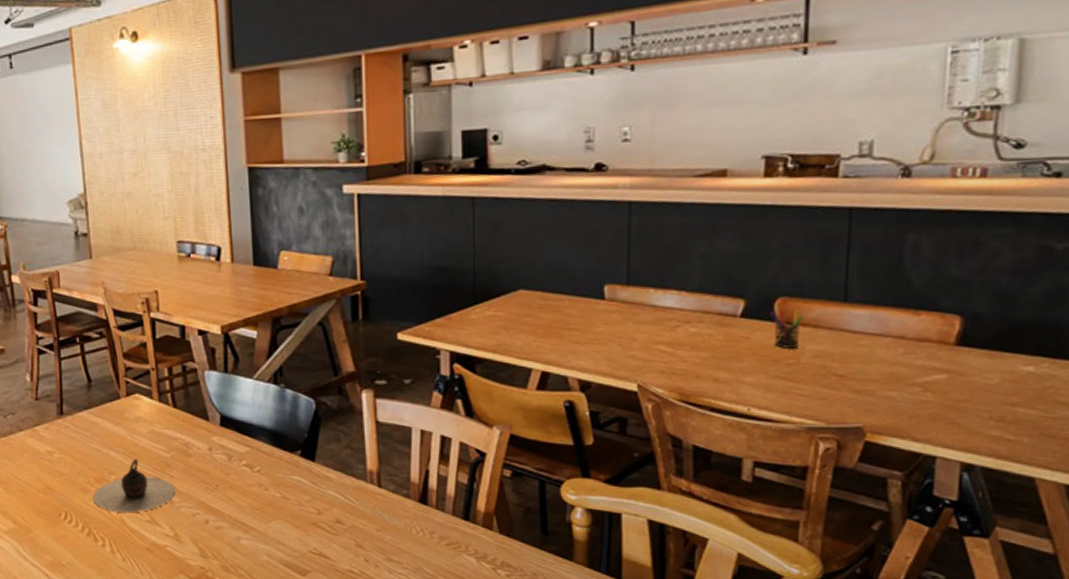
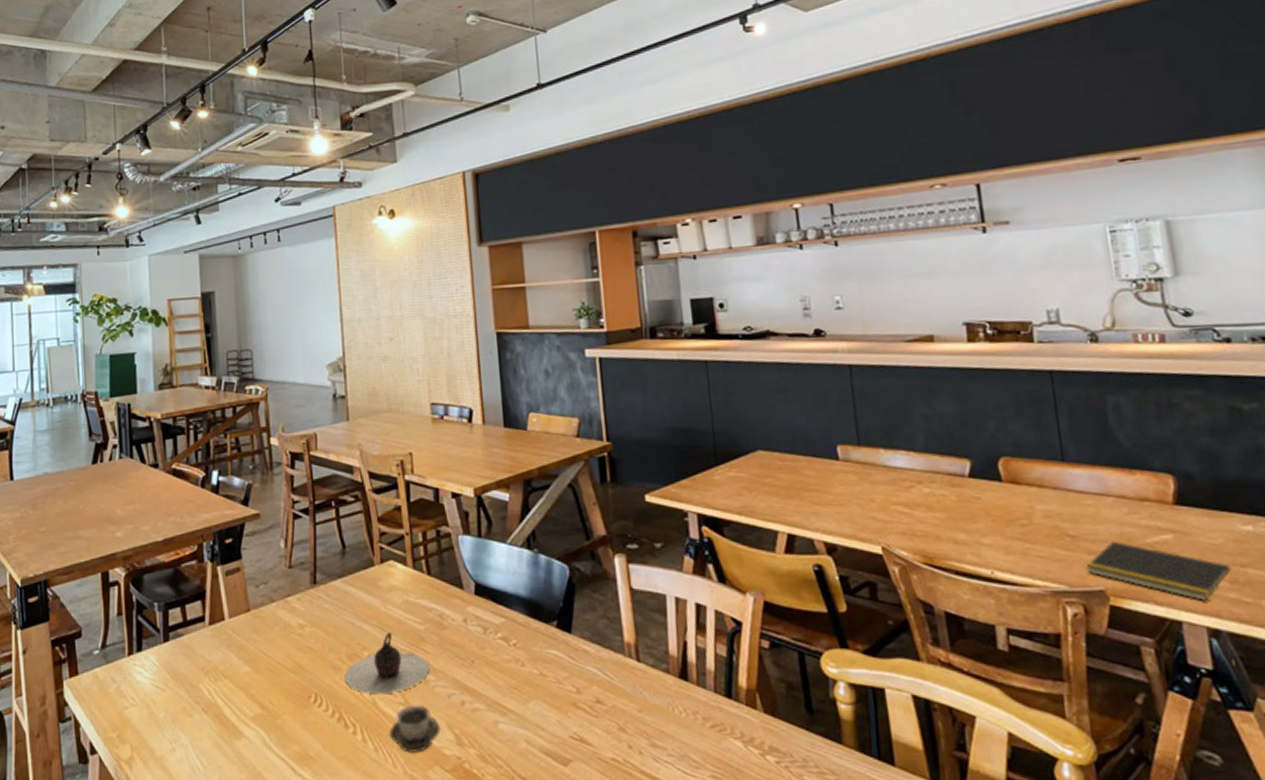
cup: none [135,522,186,563] -> present [388,705,441,753]
pen holder: present [769,309,803,349] -> none [995,469,1029,509]
notepad: none [847,380,1001,438] -> present [1085,541,1231,601]

